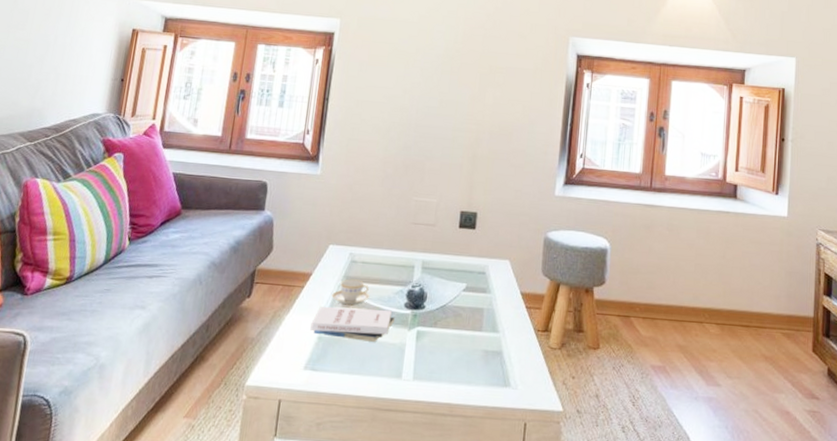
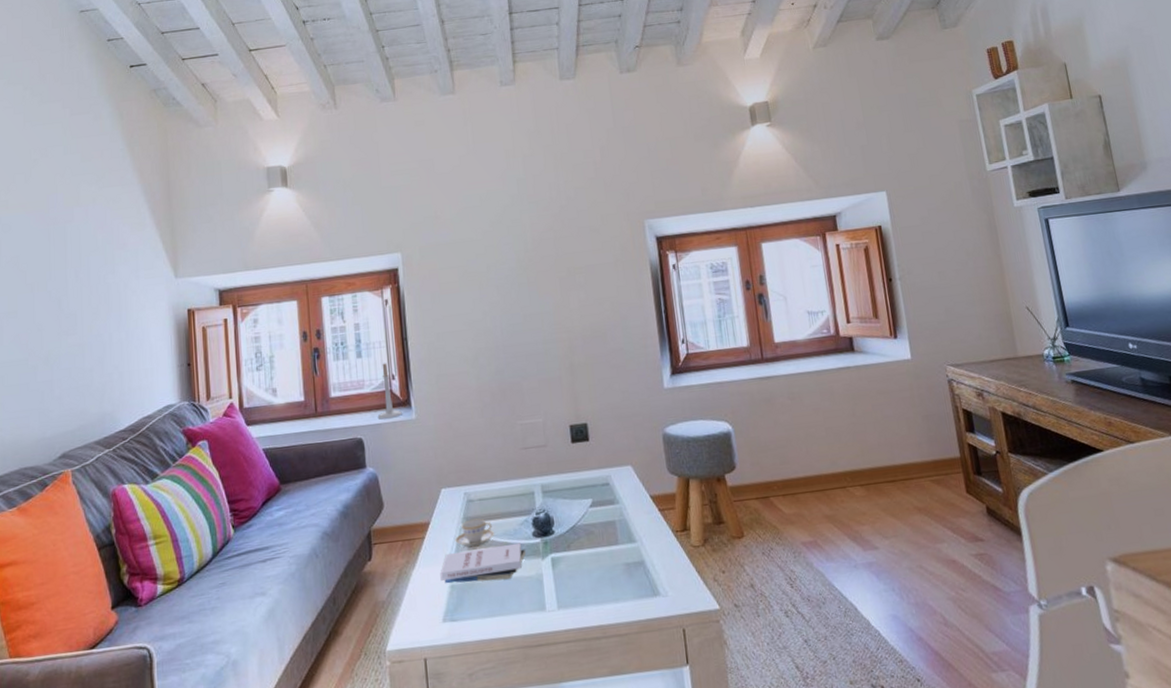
candlestick: none [285,117,309,171] -> present [377,363,402,421]

